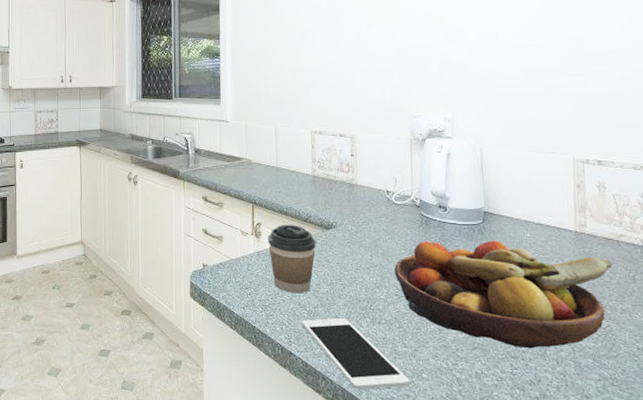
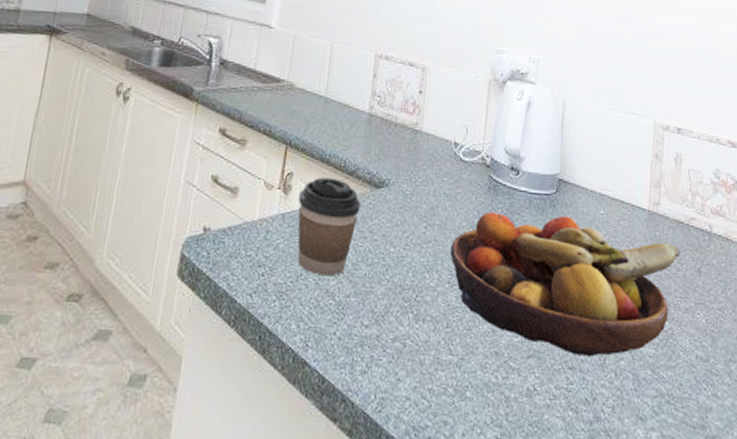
cell phone: present [302,317,410,390] -> none [326,311,451,416]

